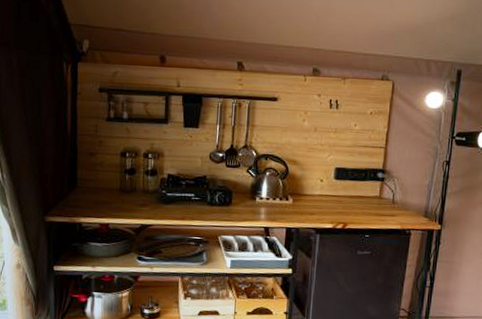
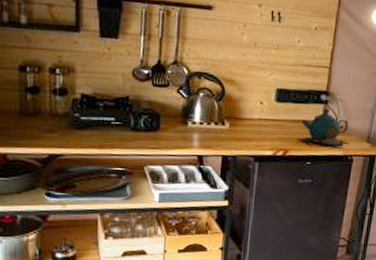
teapot: none [357,185,406,221] -> present [298,108,349,147]

